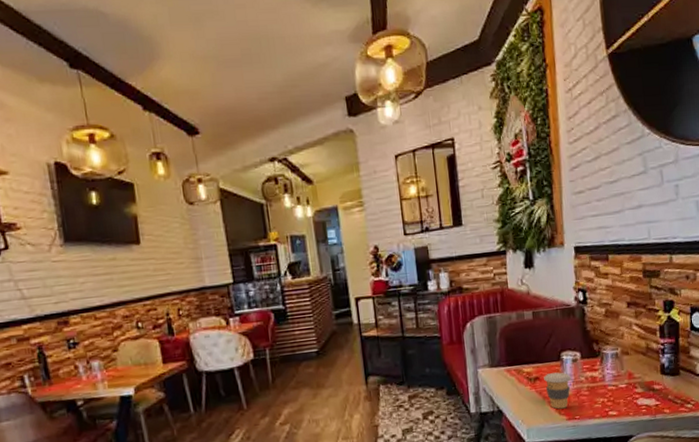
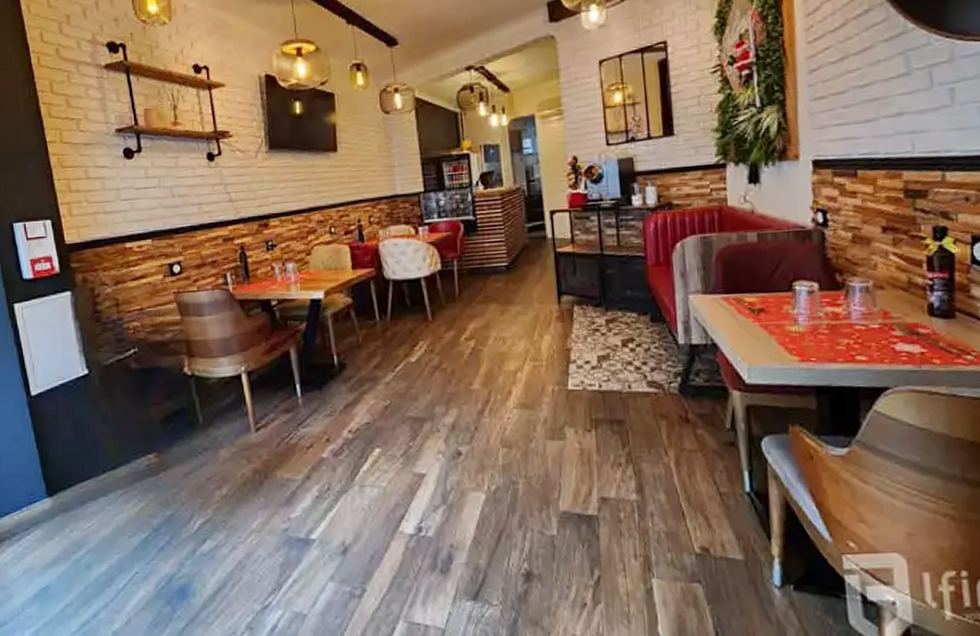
coffee cup: present [544,372,571,409] -> none [770,304,806,348]

